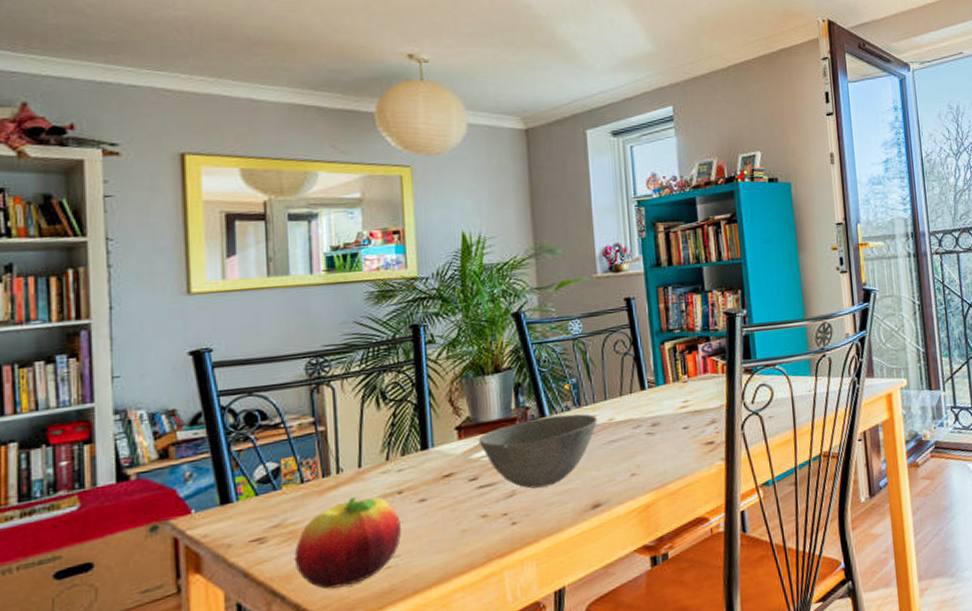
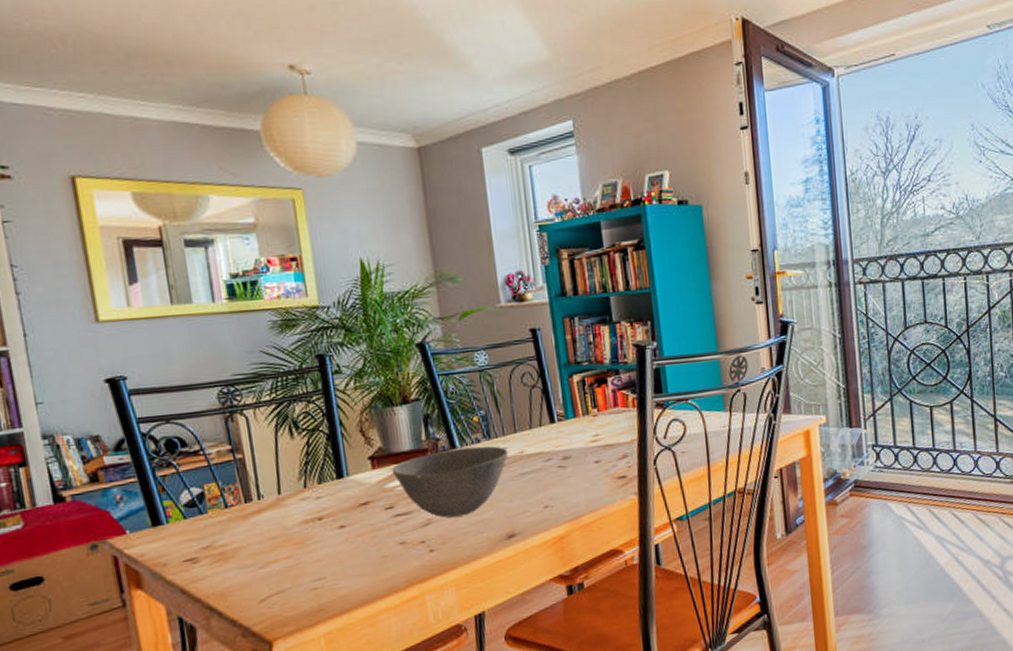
fruit: present [294,497,402,589] -> none [226,522,325,607]

